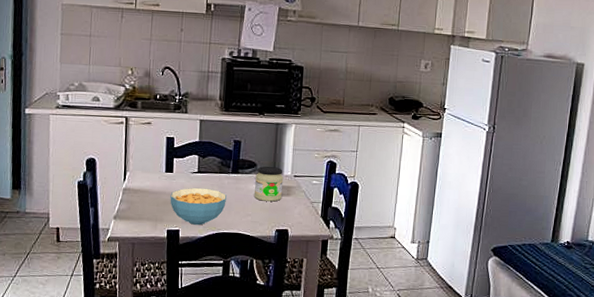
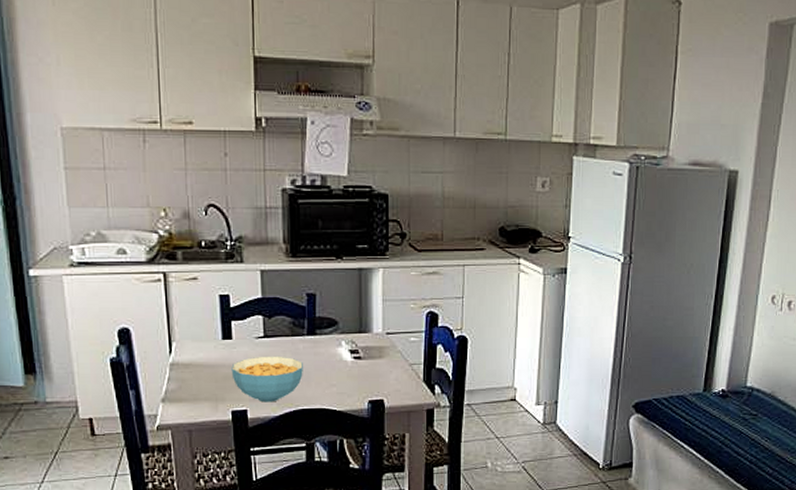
jar: present [254,166,284,202] -> none [338,323,374,367]

